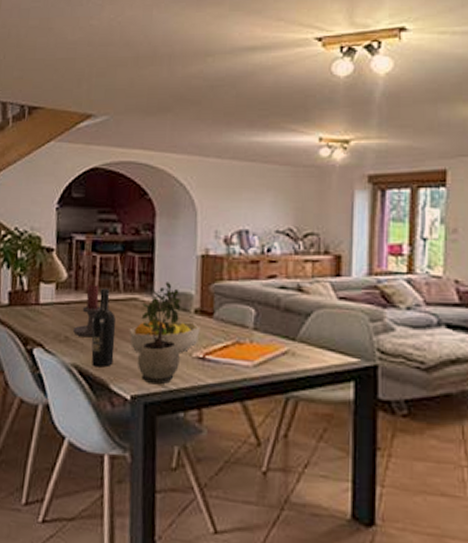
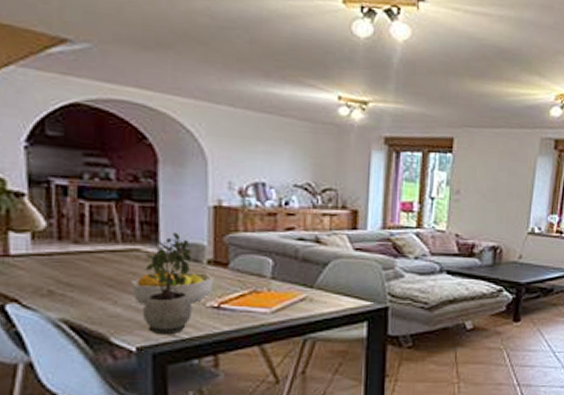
candle holder: present [72,285,101,337] -> none [57,235,93,291]
wine bottle: present [91,288,116,368] -> none [83,238,115,321]

